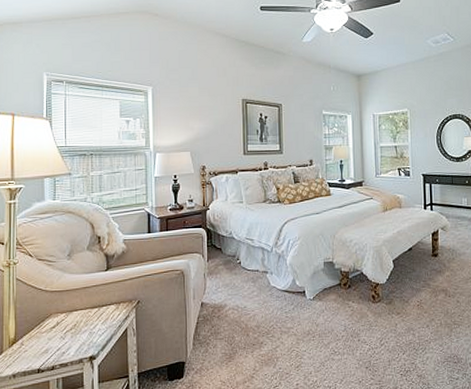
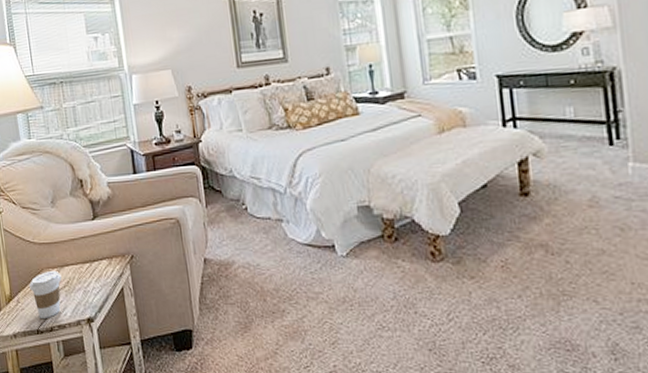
coffee cup: none [36,315,69,358] -> present [29,270,62,318]

